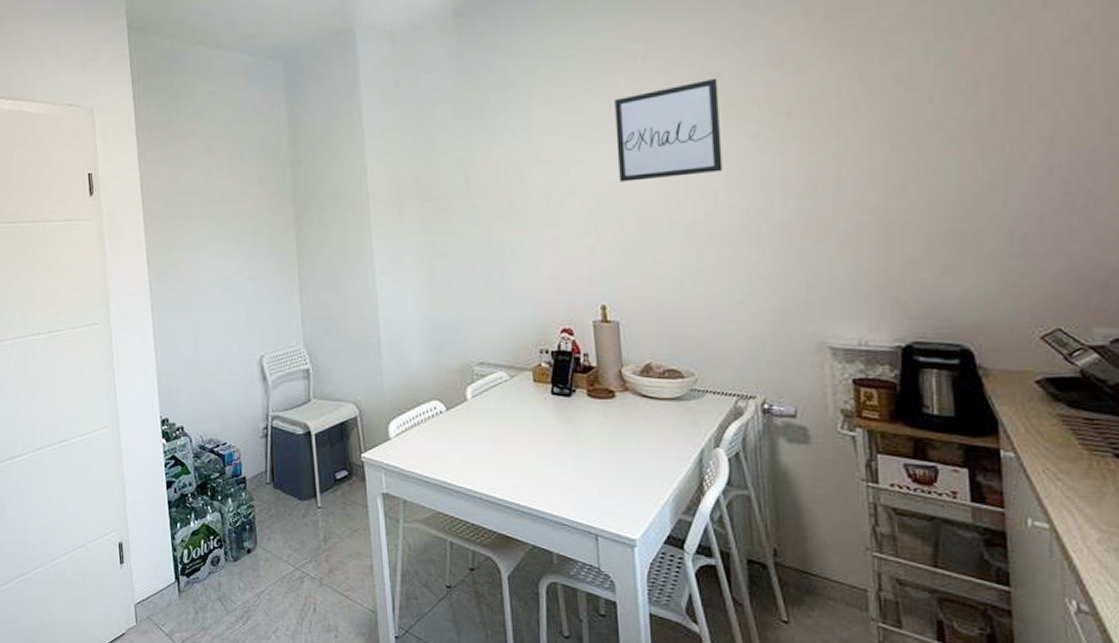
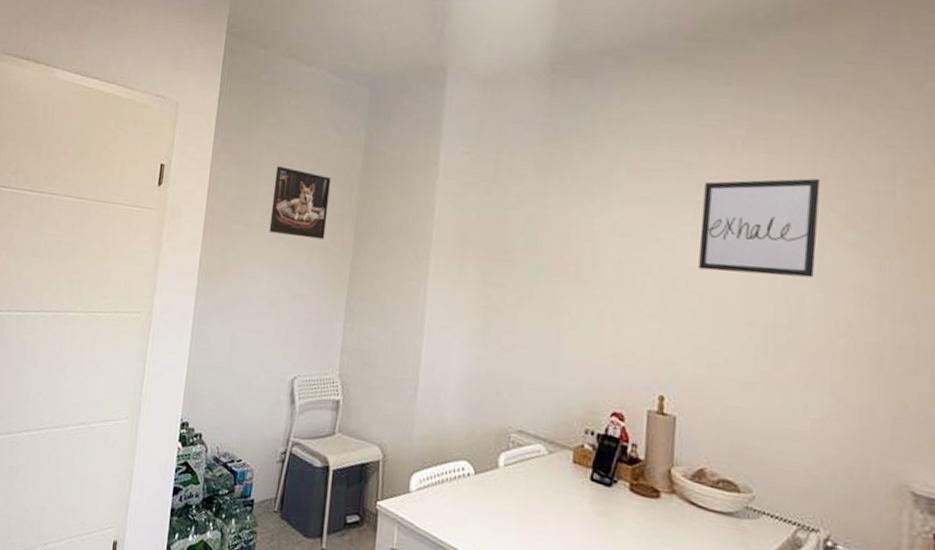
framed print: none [205,154,266,222] -> present [269,166,332,240]

